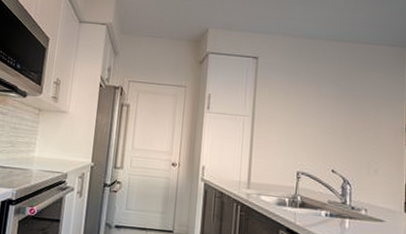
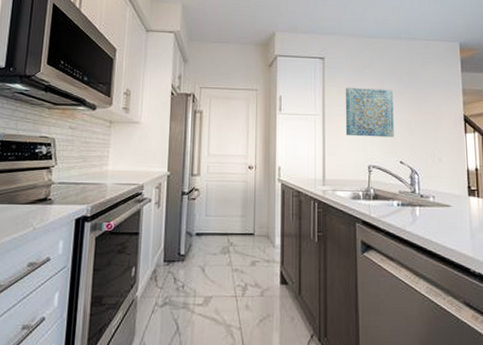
wall art: none [275,89,329,145] -> present [345,87,394,138]

